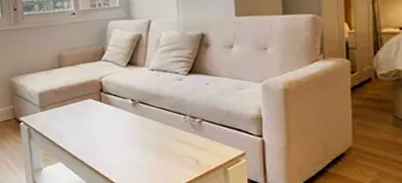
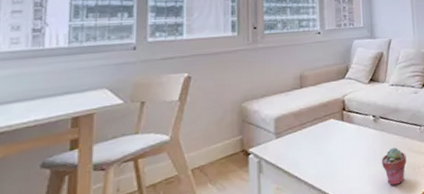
potted succulent: none [141,133,169,171] -> present [381,147,407,186]

